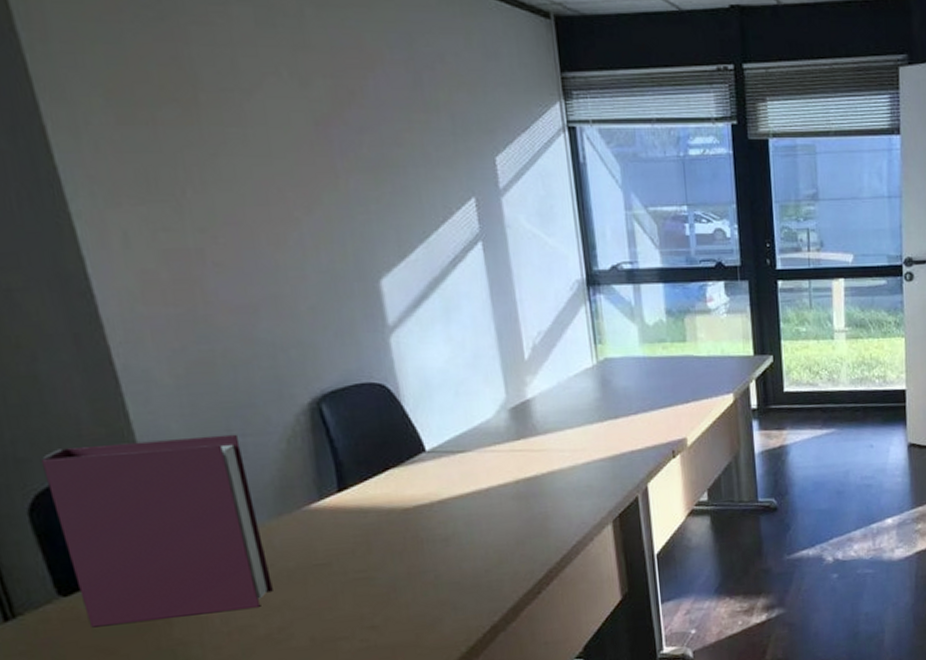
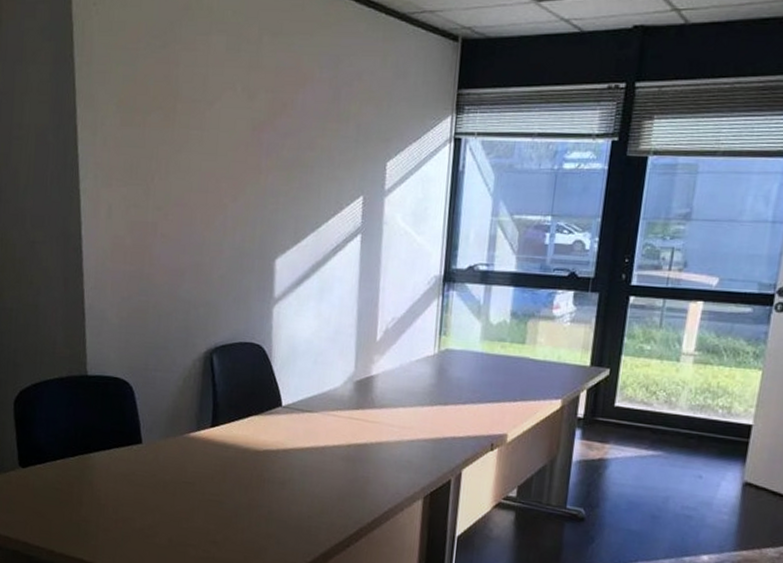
binder: present [40,434,273,628] -> none [28,359,152,507]

